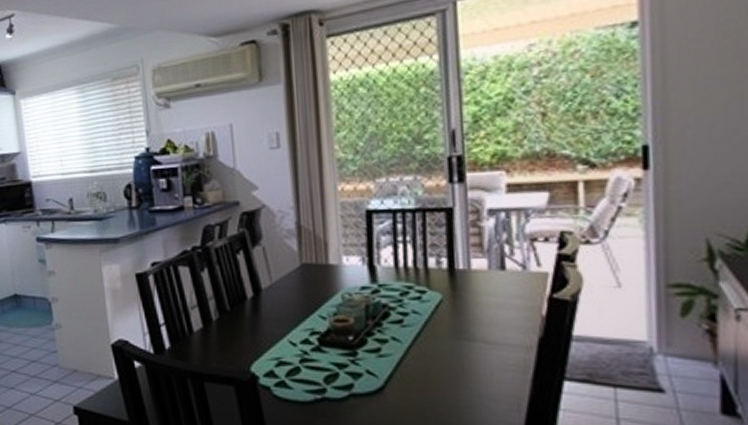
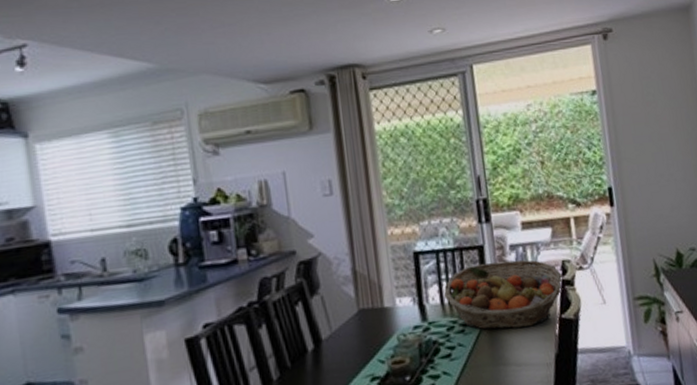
fruit basket: none [398,226,560,303] -> present [443,259,564,330]

